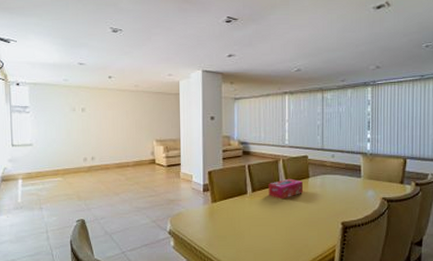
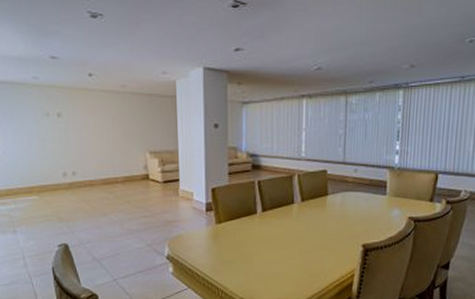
tissue box: present [268,178,304,200] -> none [281,196,321,220]

